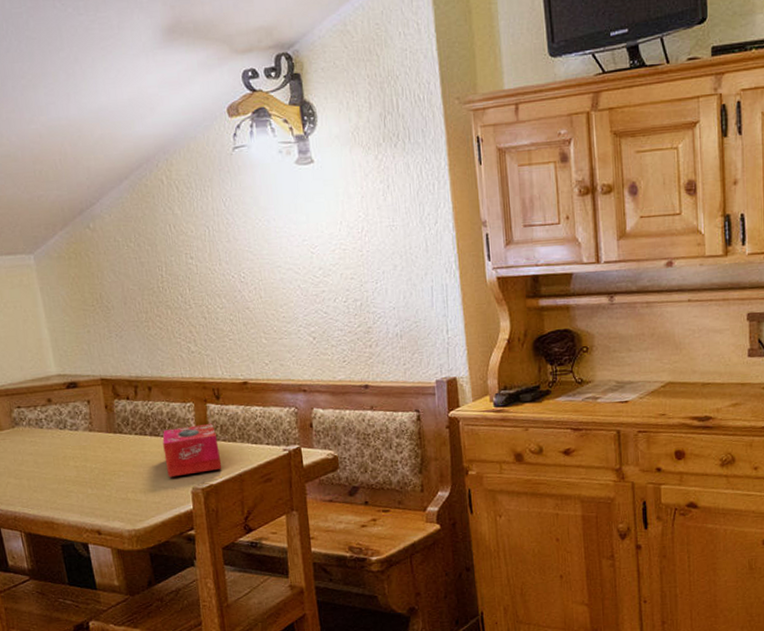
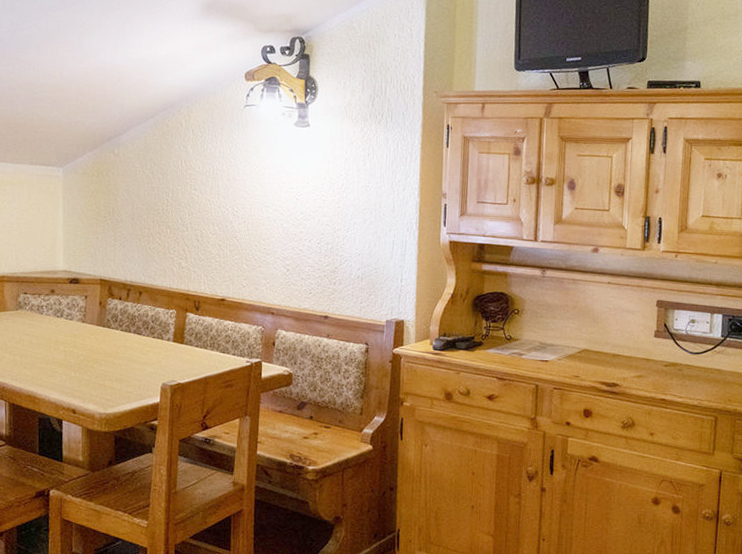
tissue box: present [162,423,222,478] -> none [143,329,191,372]

